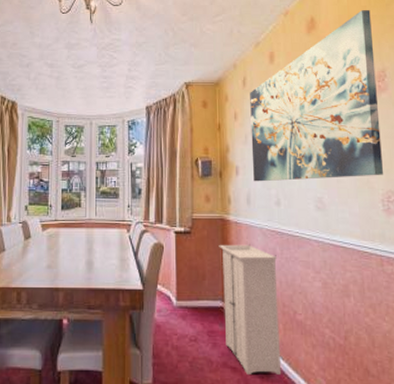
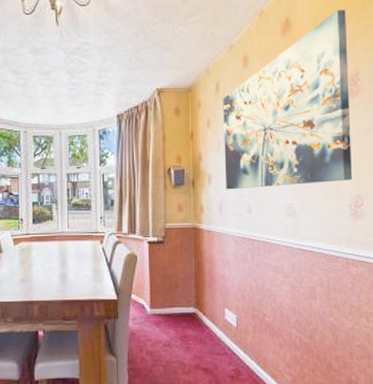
storage cabinet: present [219,244,282,375] -> none [191,252,251,374]

